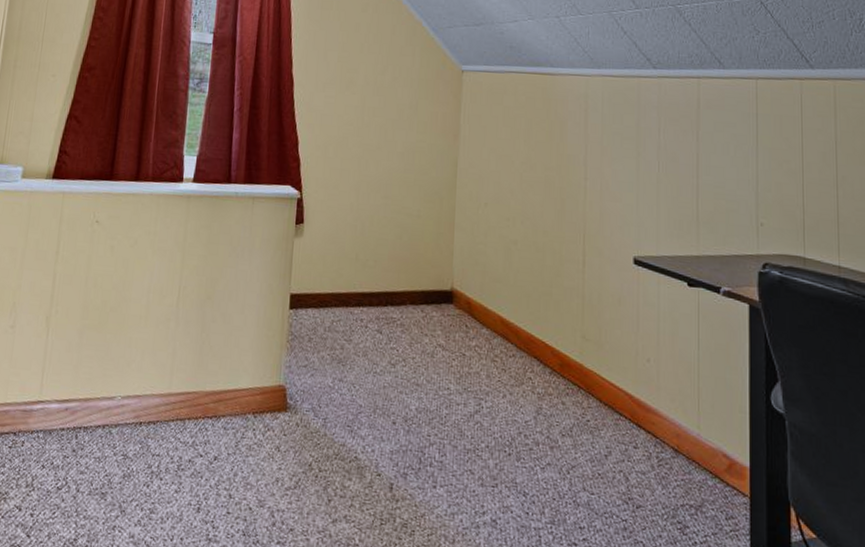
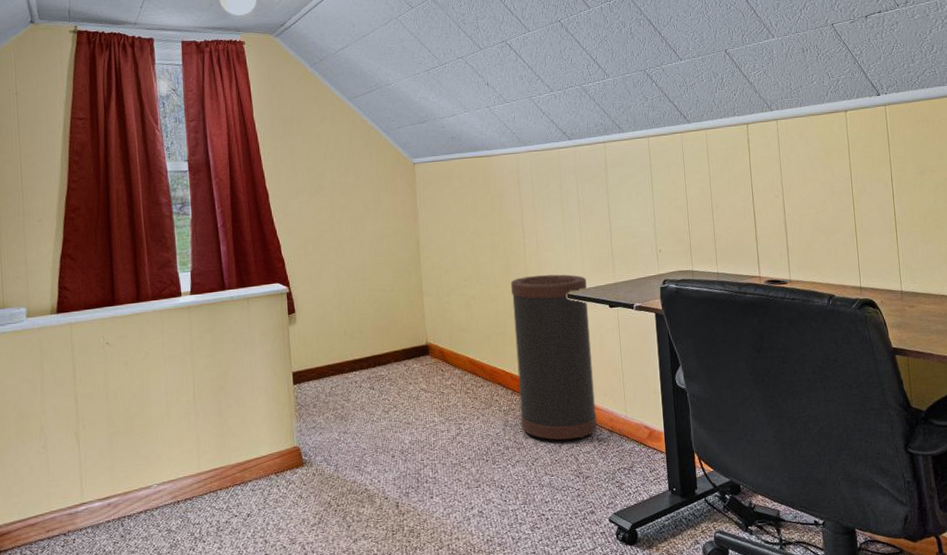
trash can: none [558,227,660,454] -> present [510,274,598,440]

